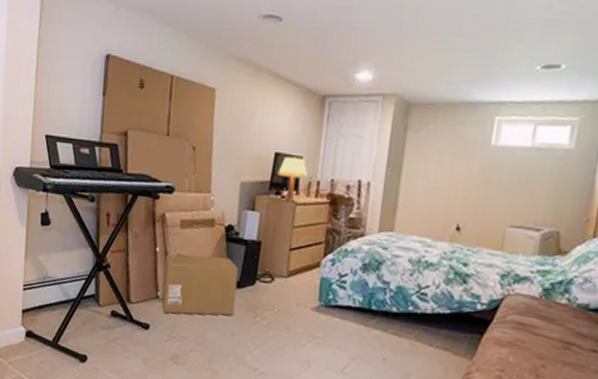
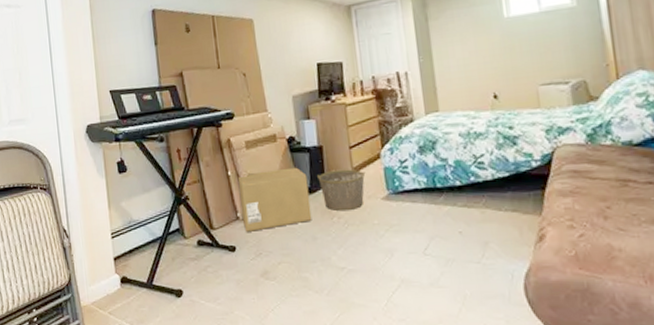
basket: none [249,269,301,314] -> present [317,169,366,212]
table lamp: present [277,156,309,203] -> none [323,63,352,105]

